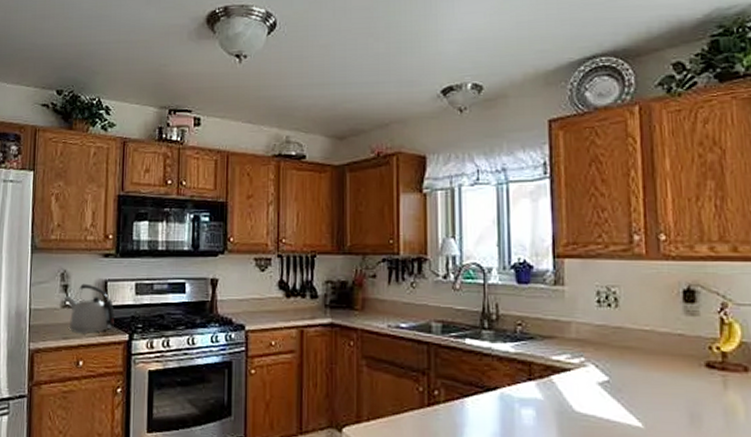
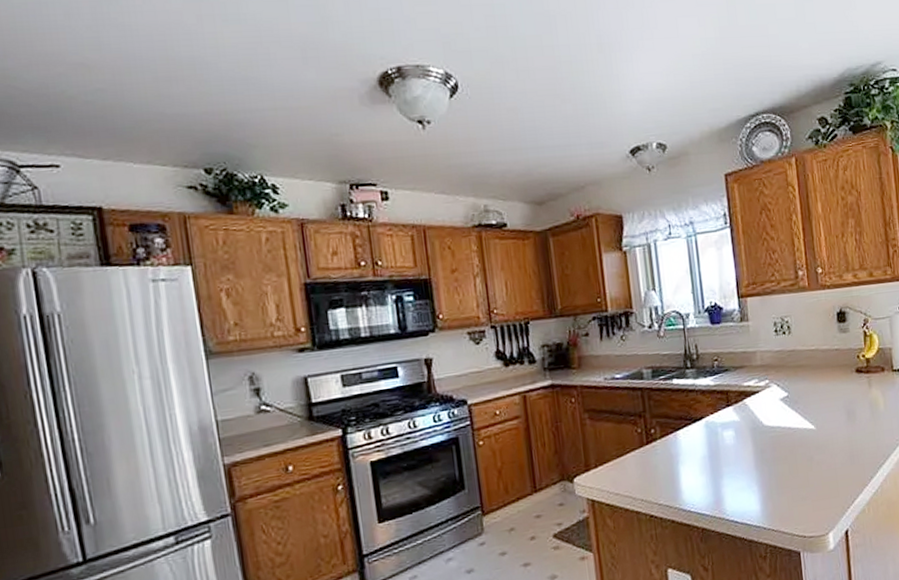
kettle: present [66,283,115,333] -> none [260,383,323,438]

